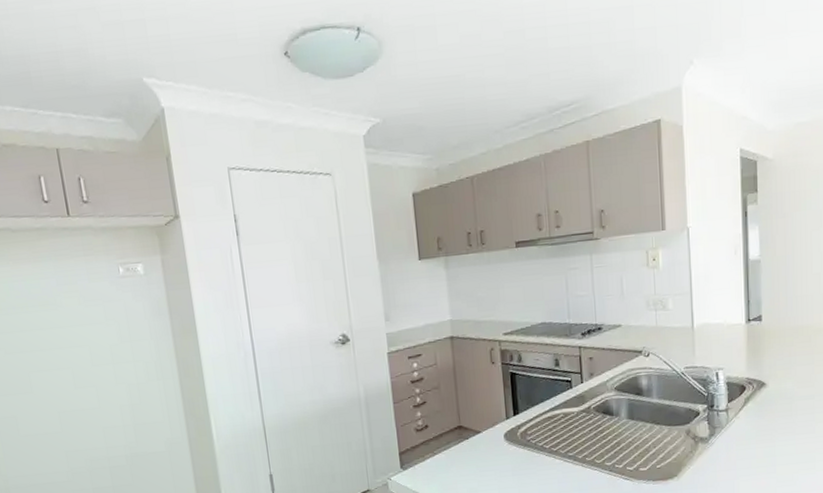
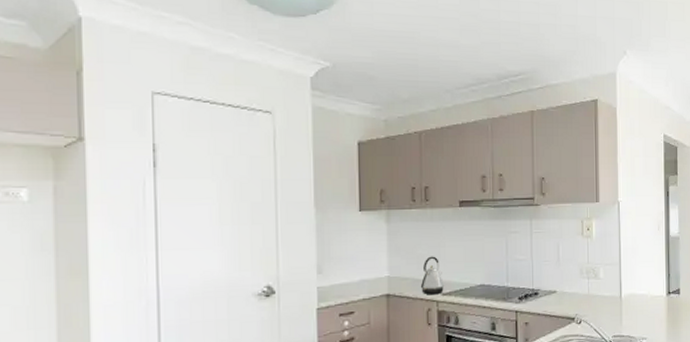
kettle: none [482,298,506,335] -> present [420,256,445,295]

